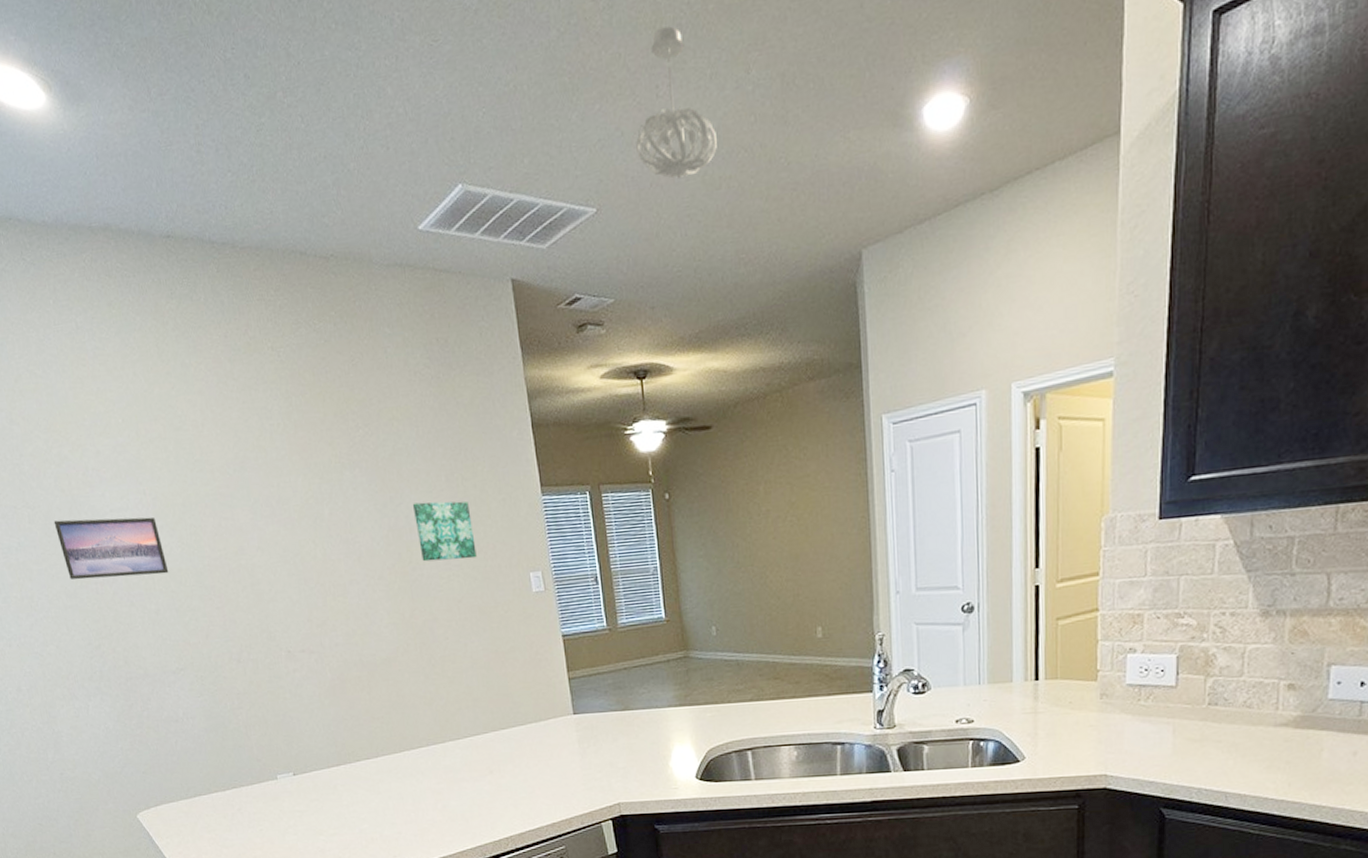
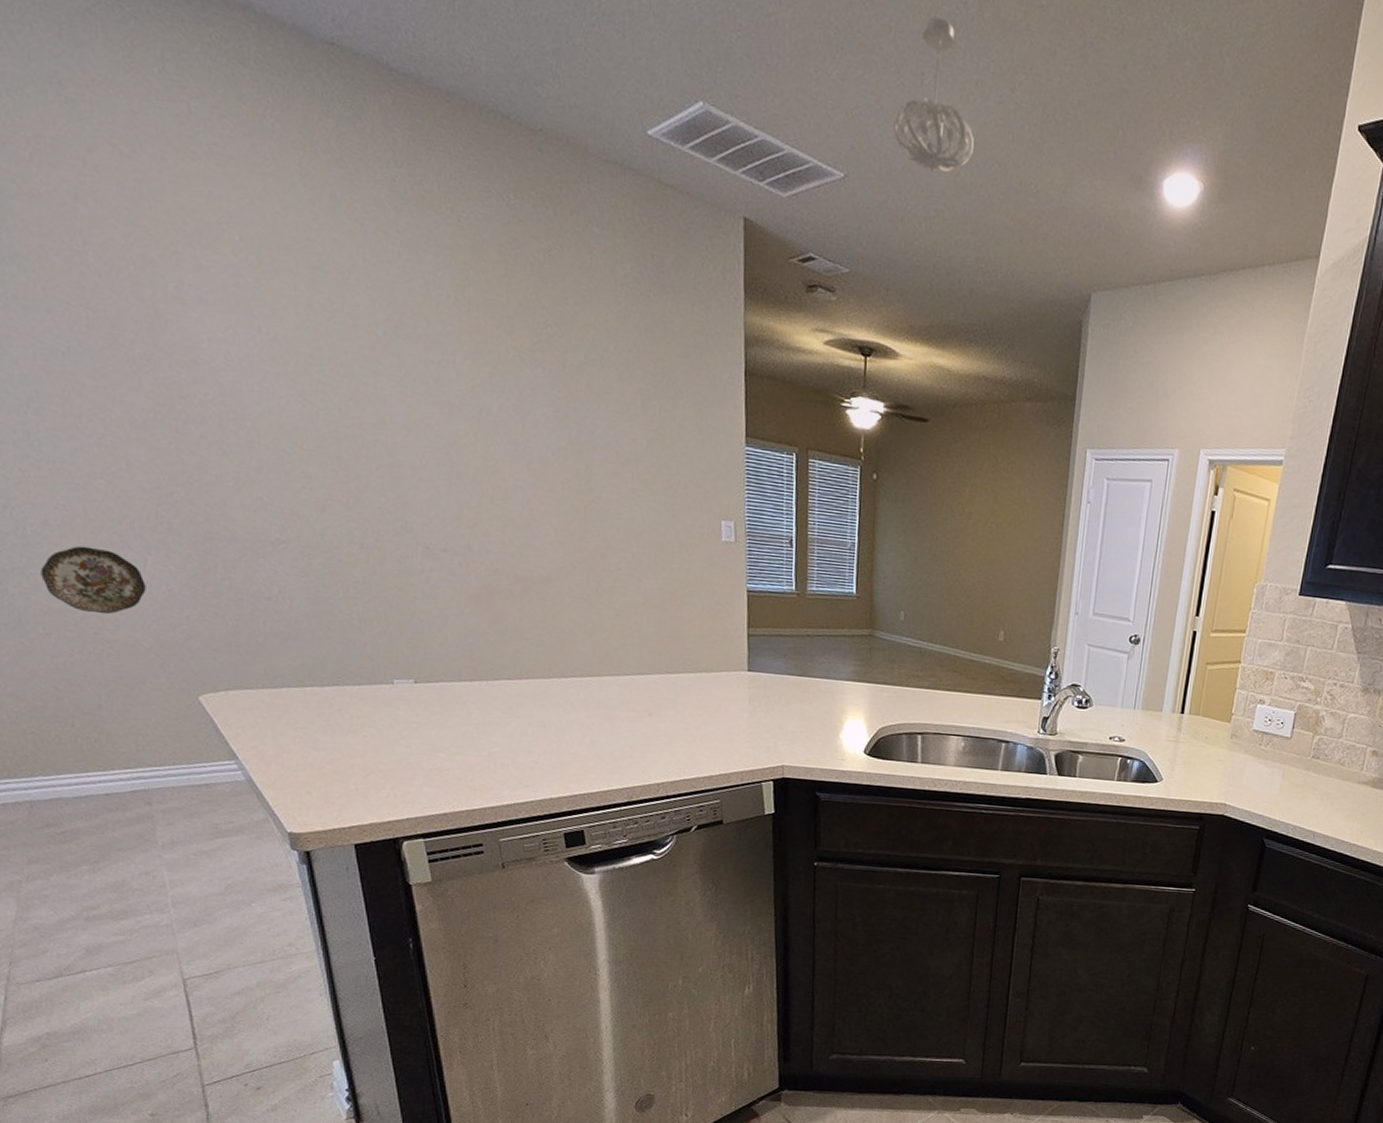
decorative plate: none [20,703,91,757] -> present [40,545,146,615]
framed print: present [53,517,169,580] -> none [124,332,281,429]
wall art: present [412,501,477,562] -> none [599,420,666,493]

